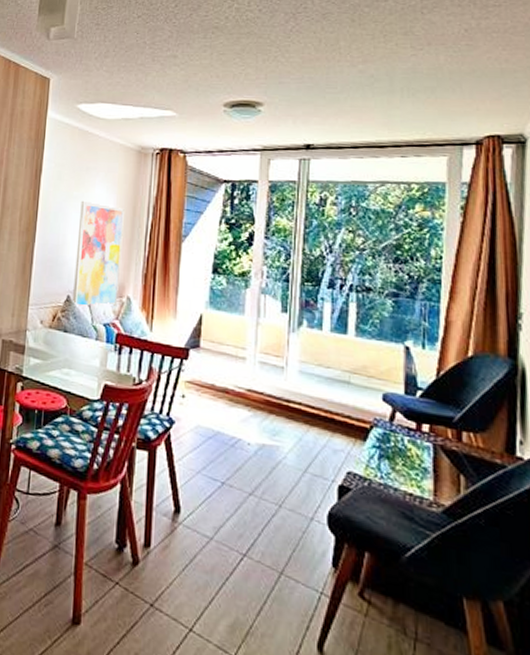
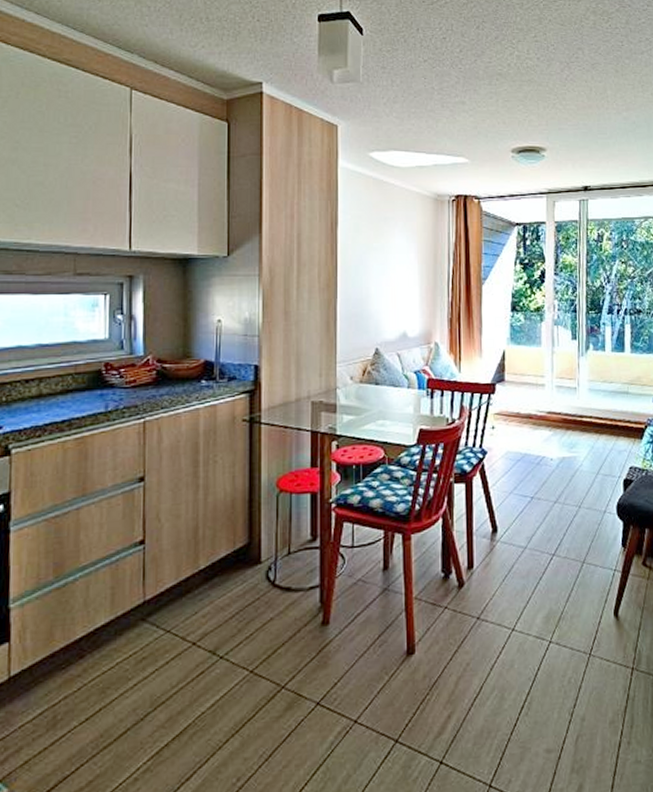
wall art: present [71,200,124,307] -> none [380,251,427,357]

